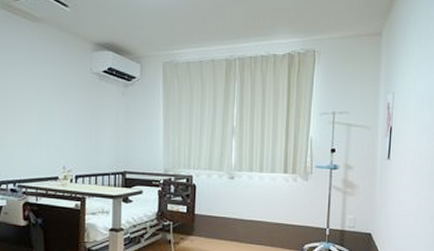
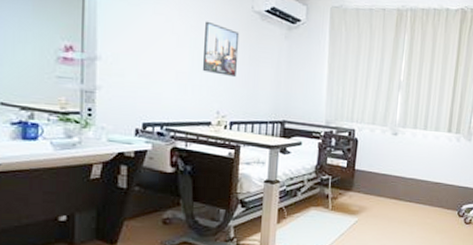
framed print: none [49,85,81,135] -> present [203,21,240,78]

